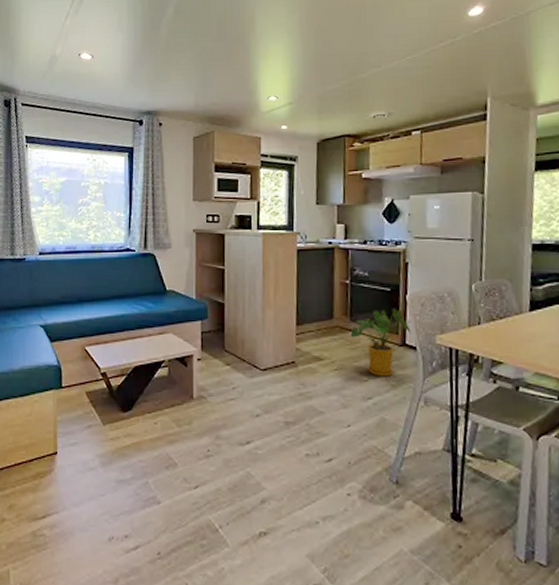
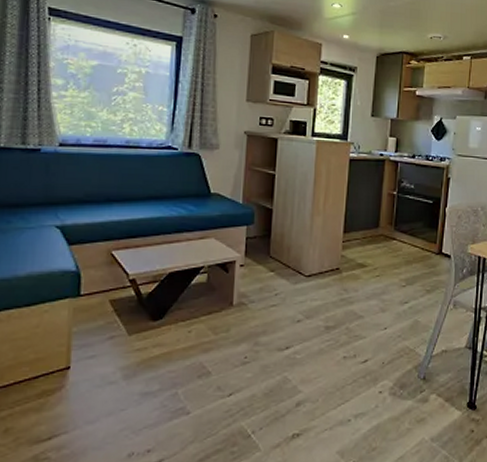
house plant: present [350,308,411,377] -> none [393,219,448,282]

